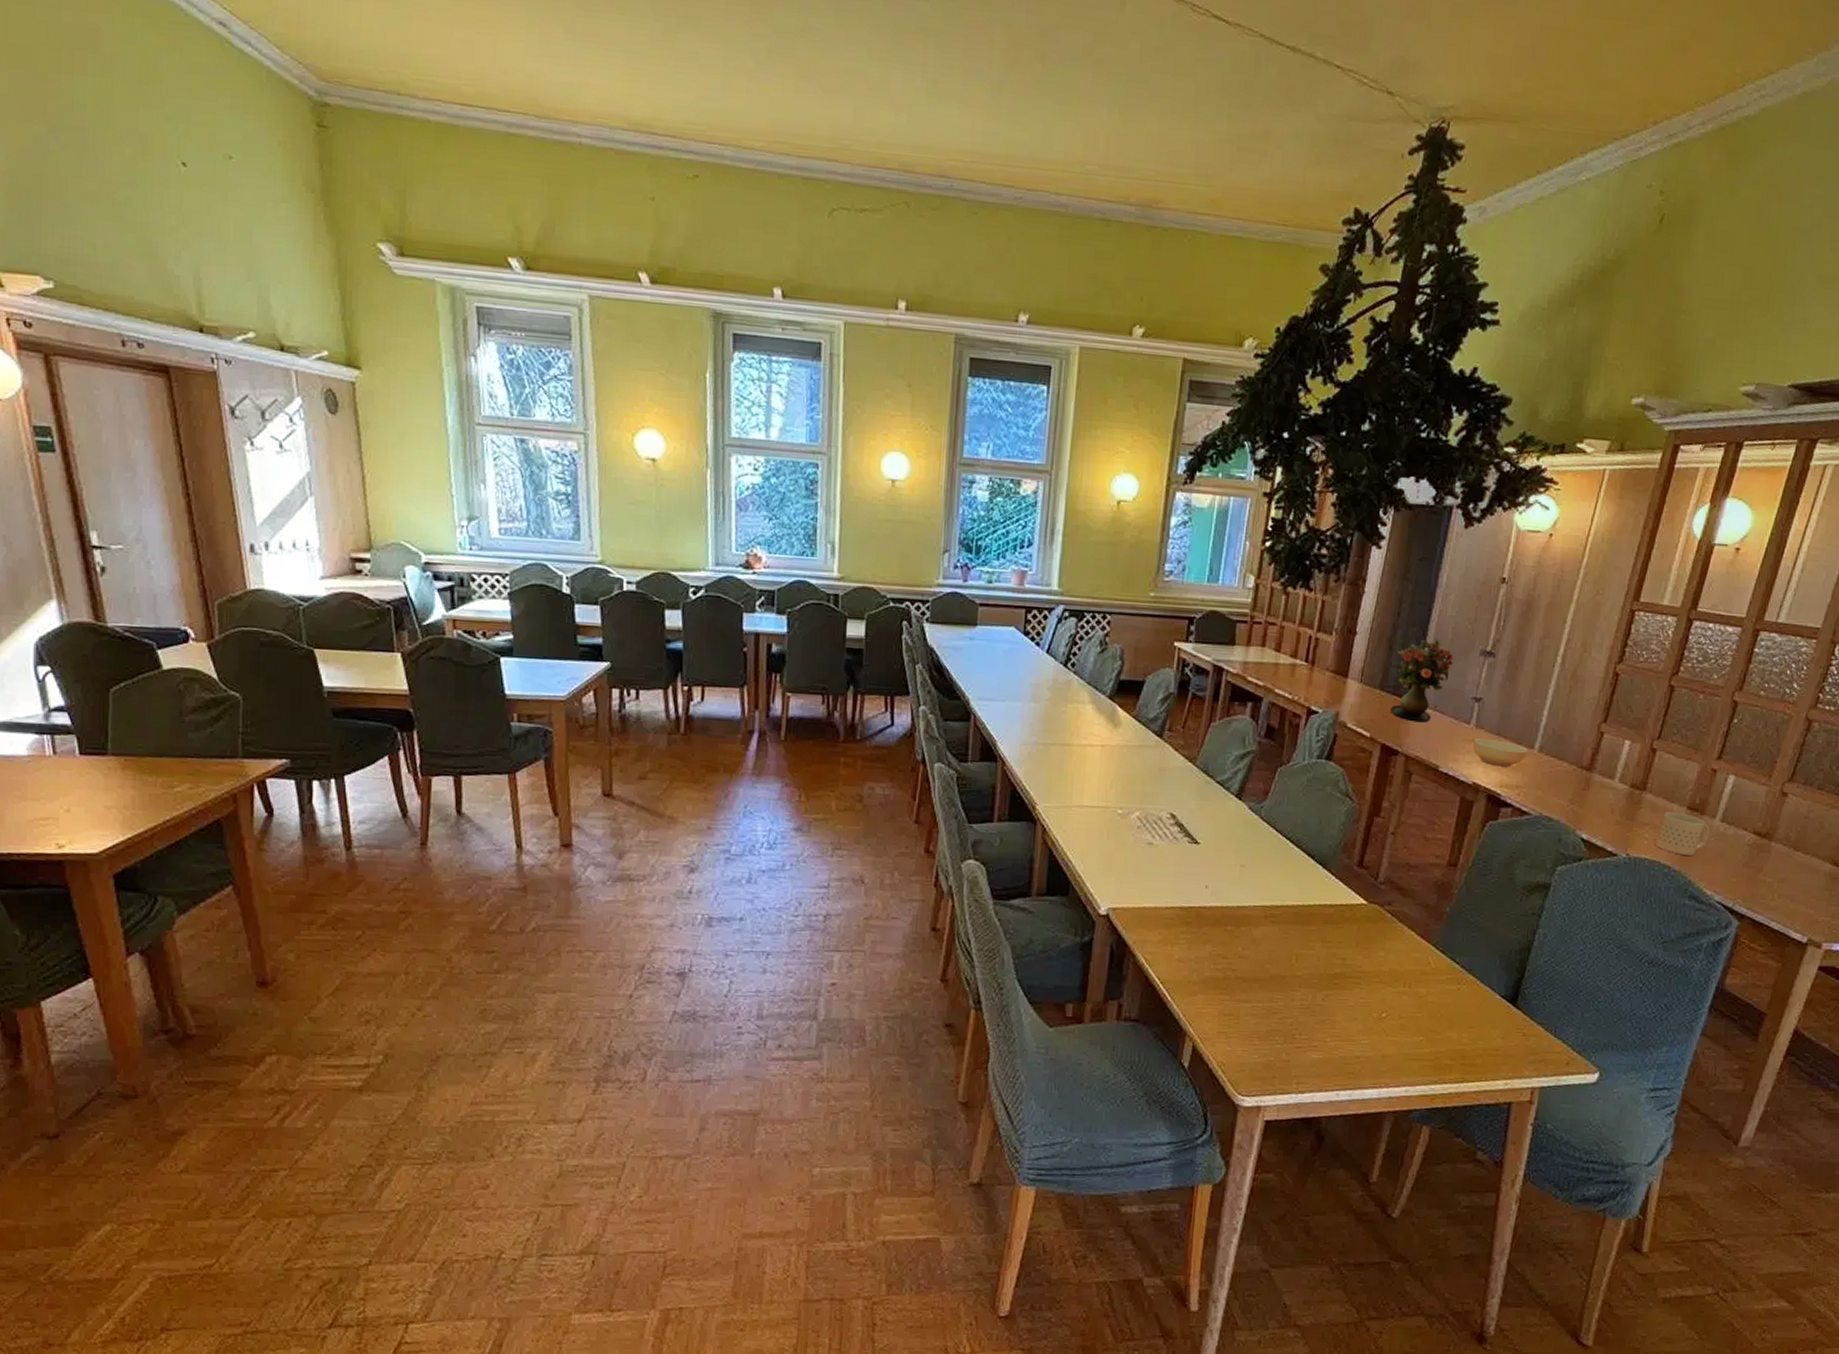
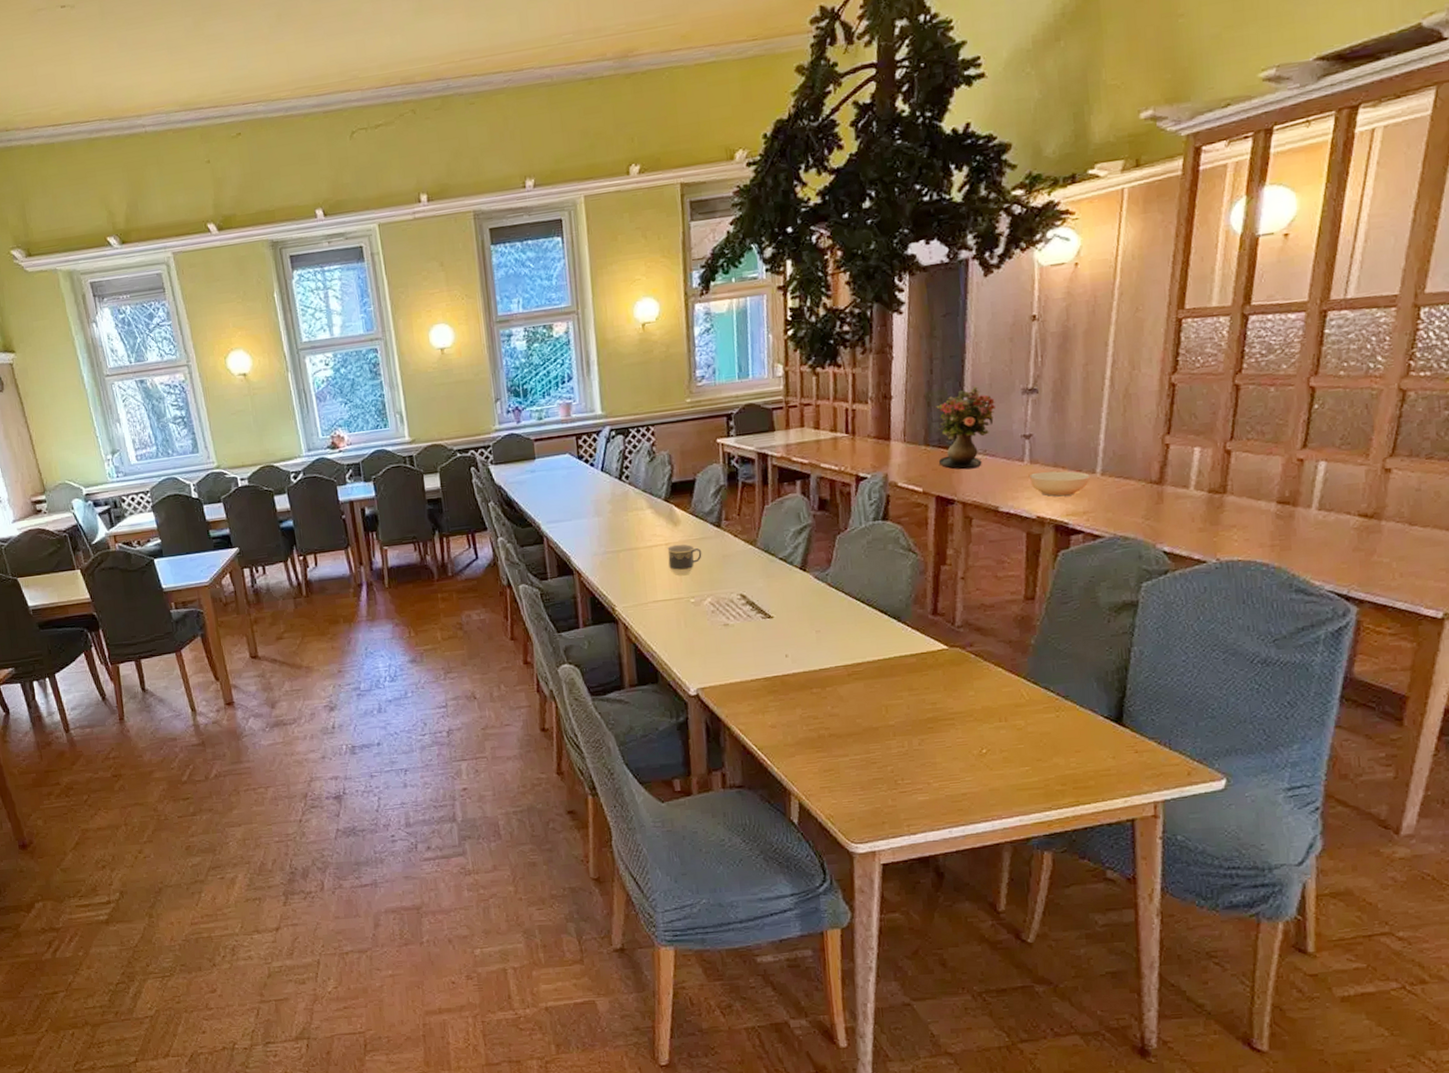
cup: none [1101,747,1138,783] -> present [667,544,702,576]
mug: present [1655,812,1711,856] -> none [1246,508,1308,551]

